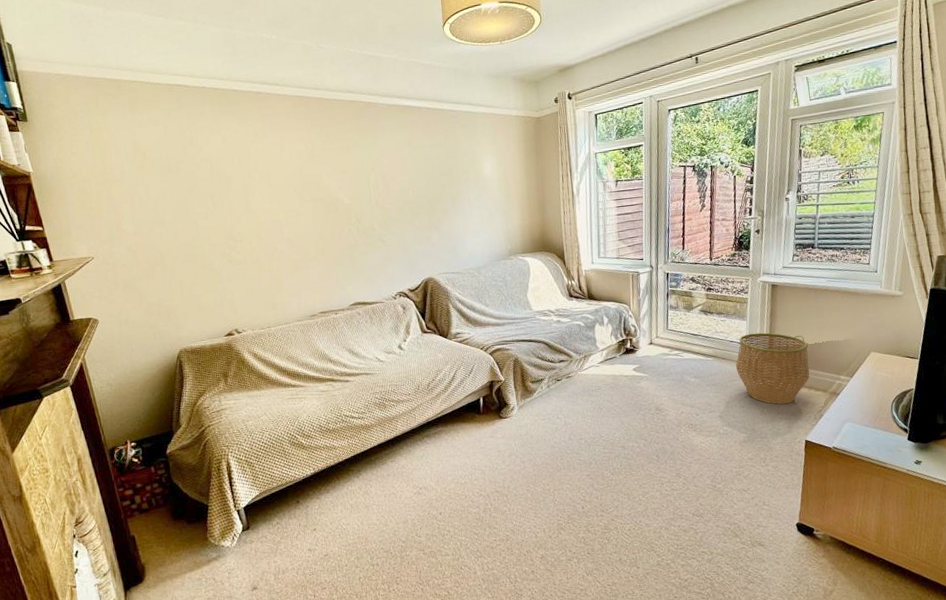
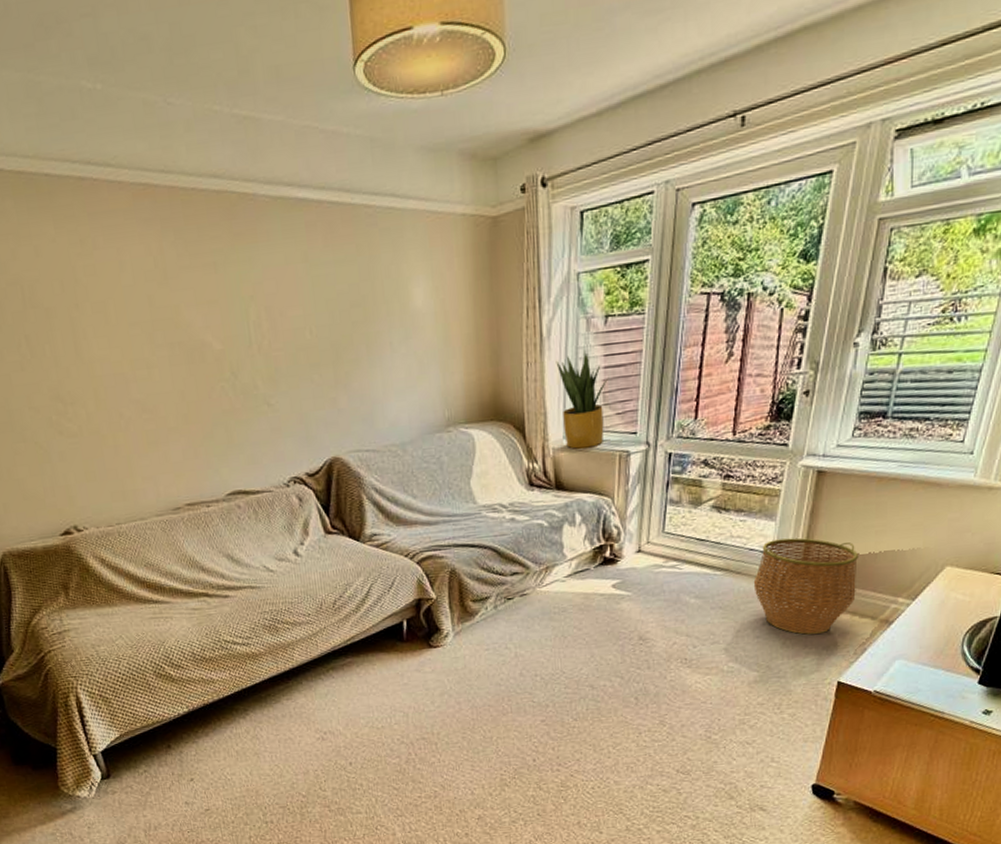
planter: none [584,204,621,271] -> present [556,351,609,449]

